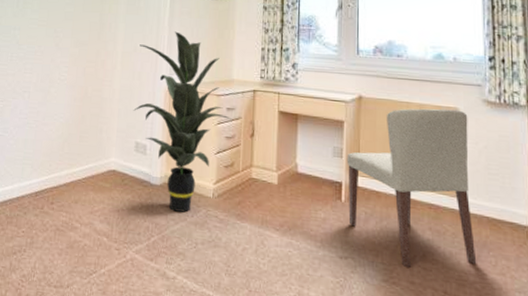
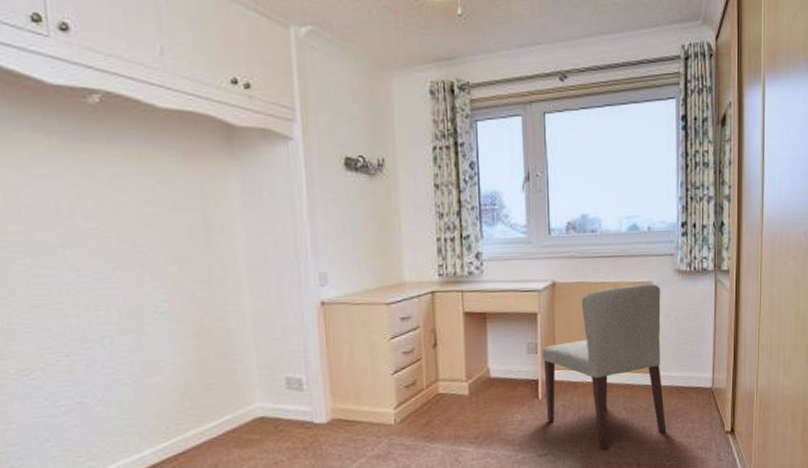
indoor plant: present [133,31,232,213] -> none [271,227,409,449]

